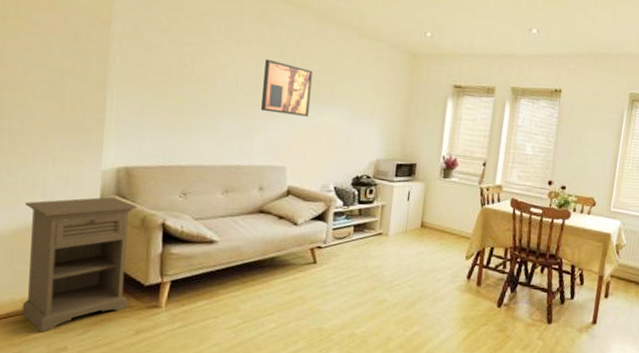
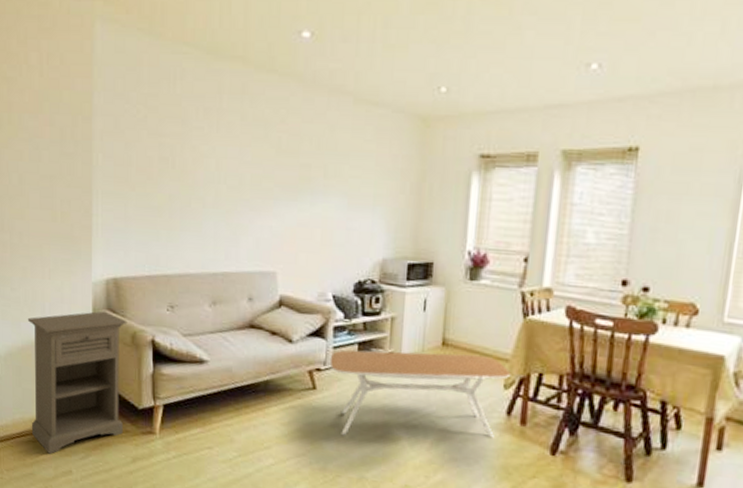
wall art: present [261,59,314,117] -> none [246,143,303,210]
coffee table: none [329,231,472,300] -> present [329,350,512,438]

